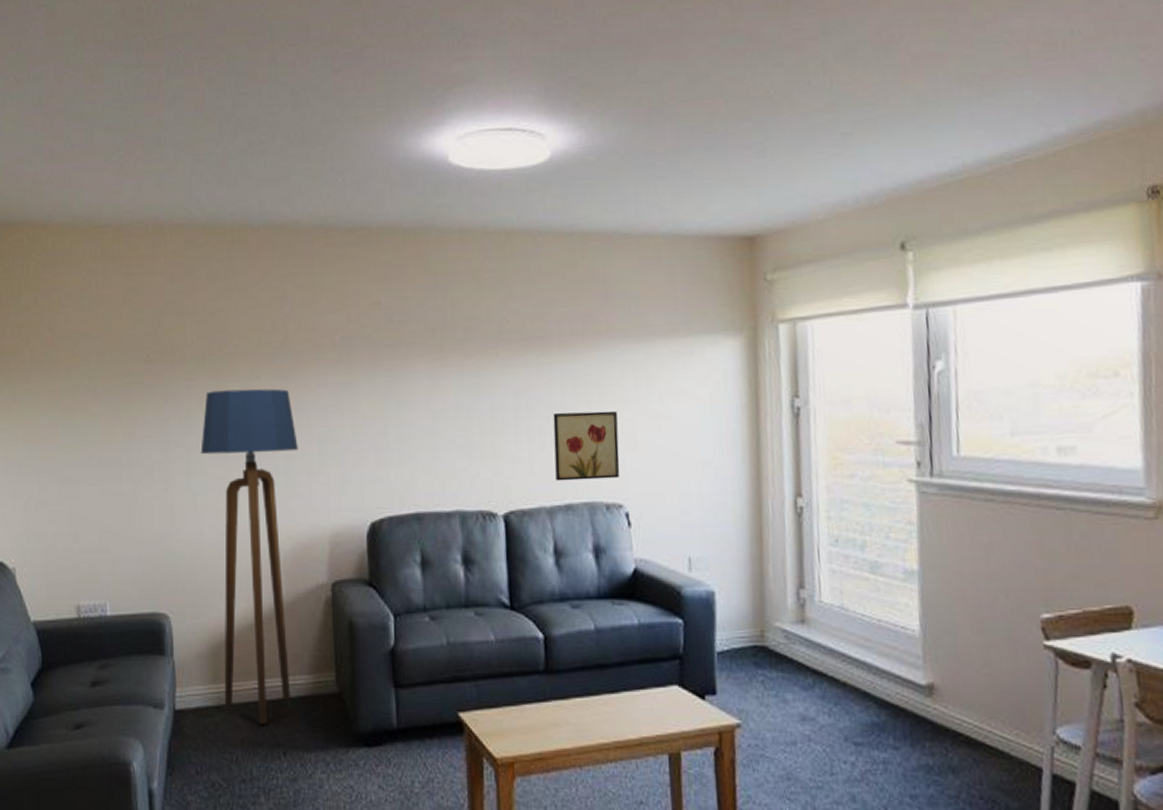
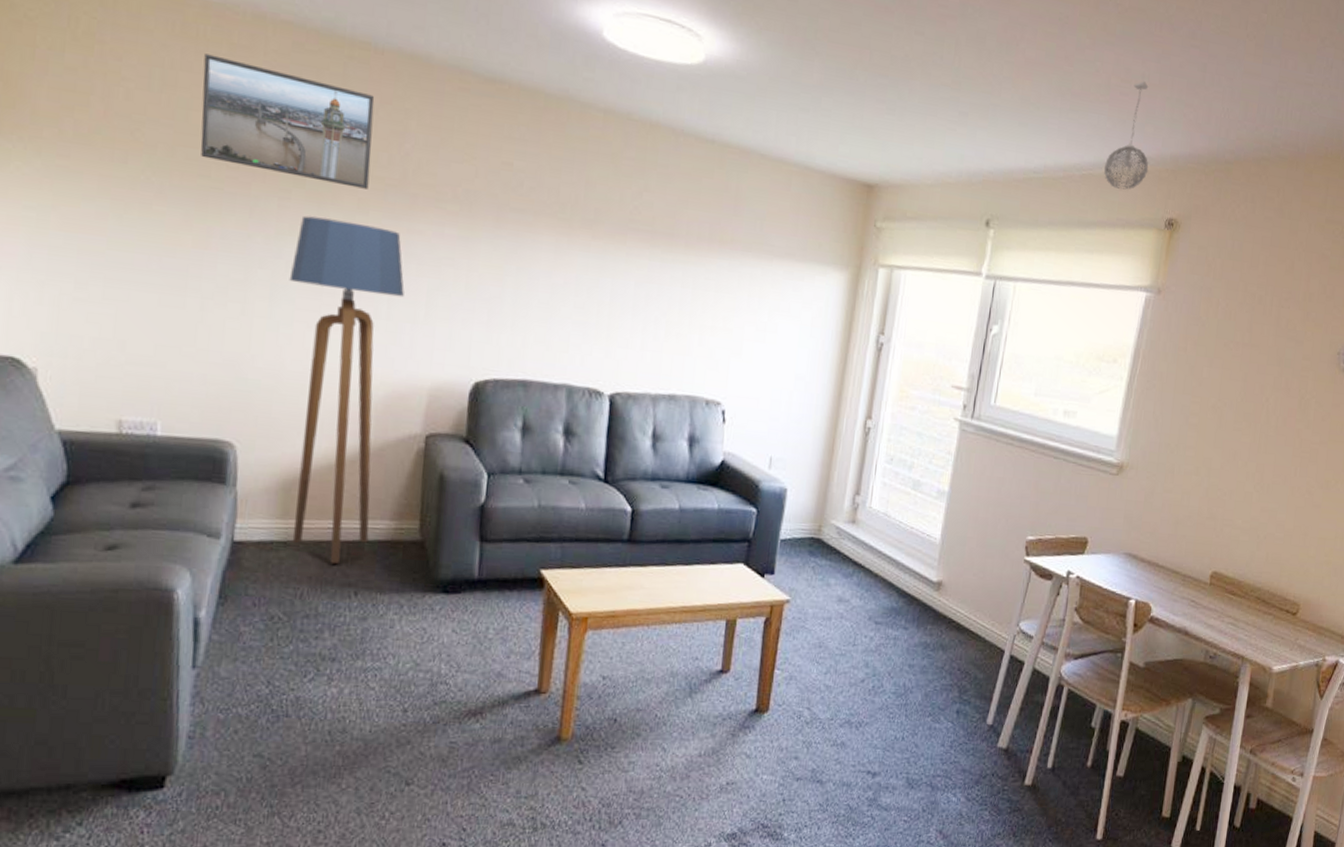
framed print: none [120,268,258,359] -> present [200,53,375,189]
wall art: present [553,411,620,481] -> none [664,308,729,378]
pendant light: none [1043,36,1107,168] -> present [1104,80,1149,190]

